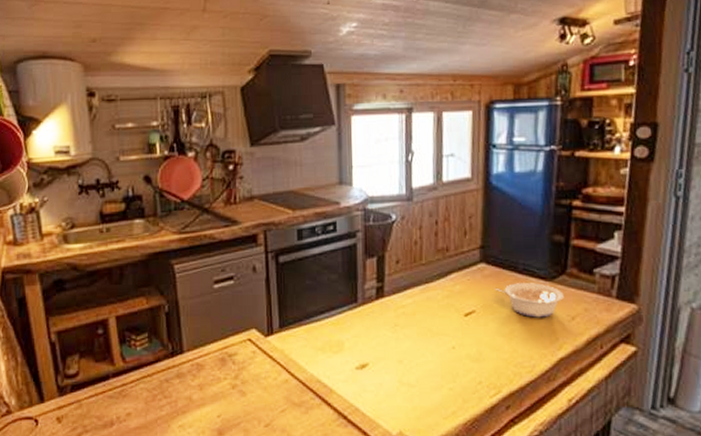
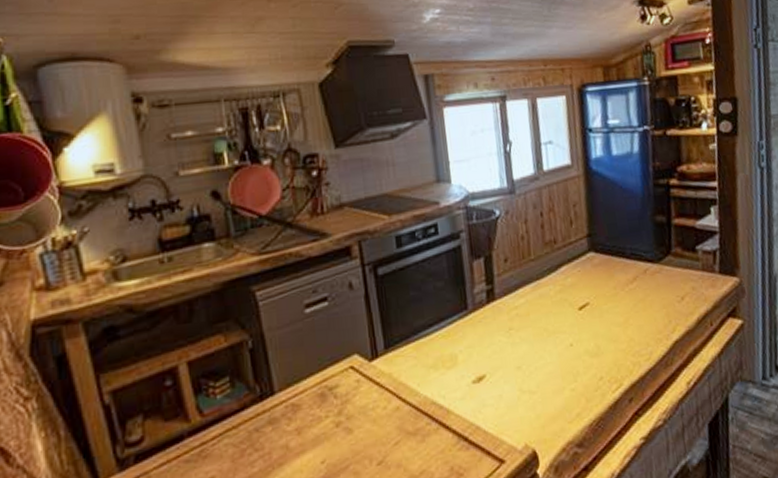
legume: present [494,283,564,318] -> none [605,266,672,303]

